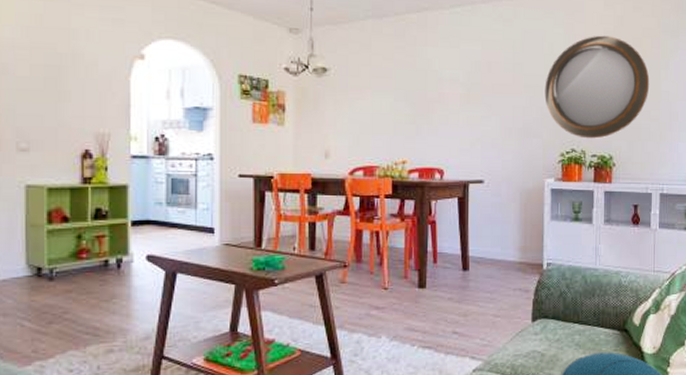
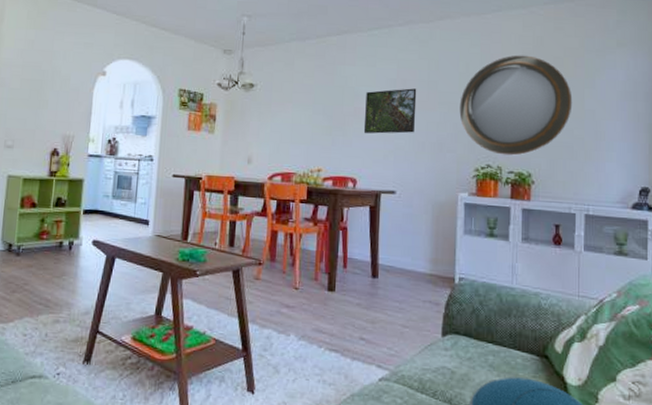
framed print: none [449,71,502,122] -> present [363,88,417,134]

